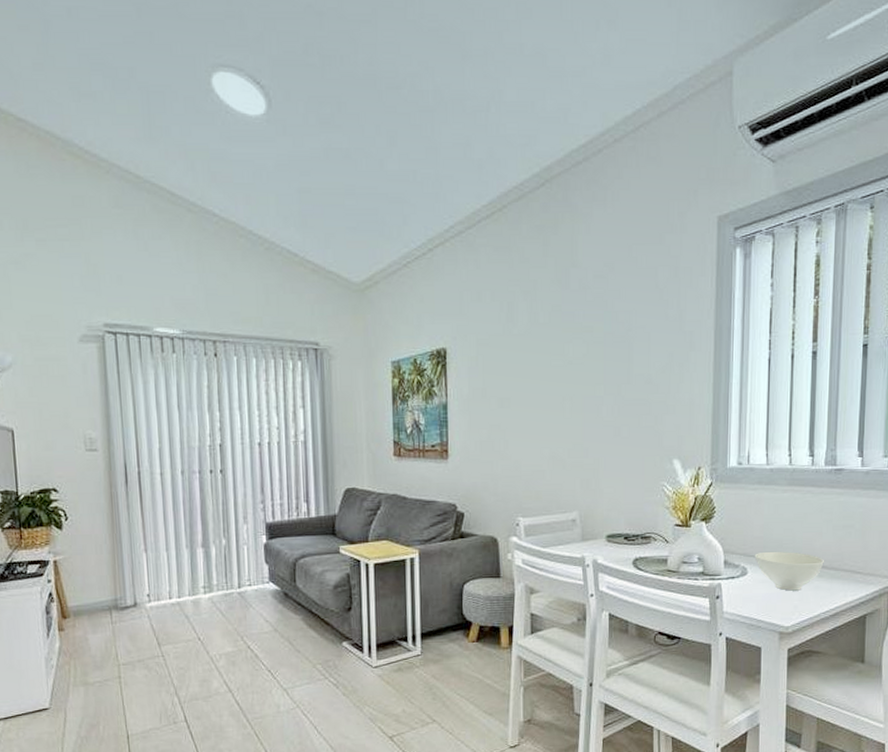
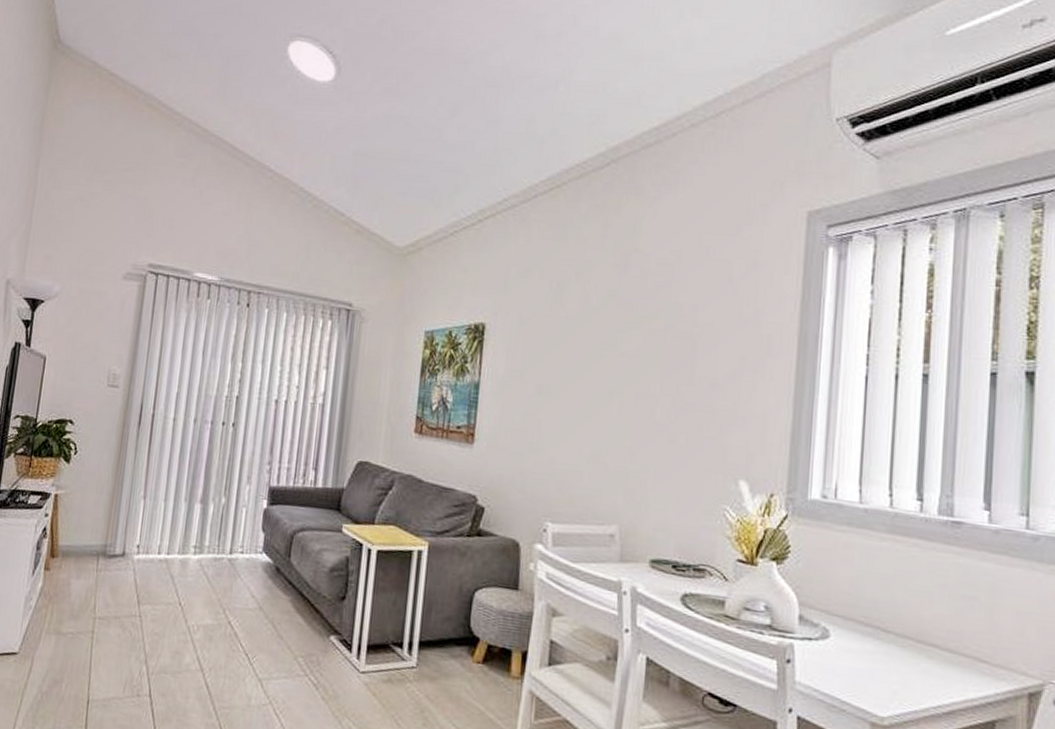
bowl: present [754,551,825,591] -> none [839,612,937,672]

